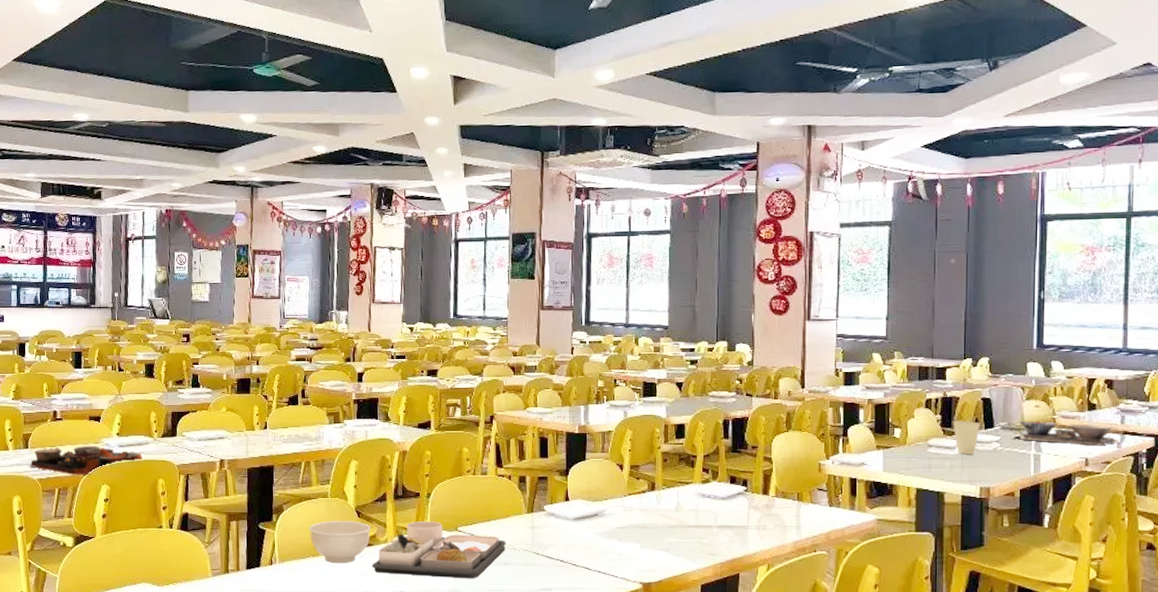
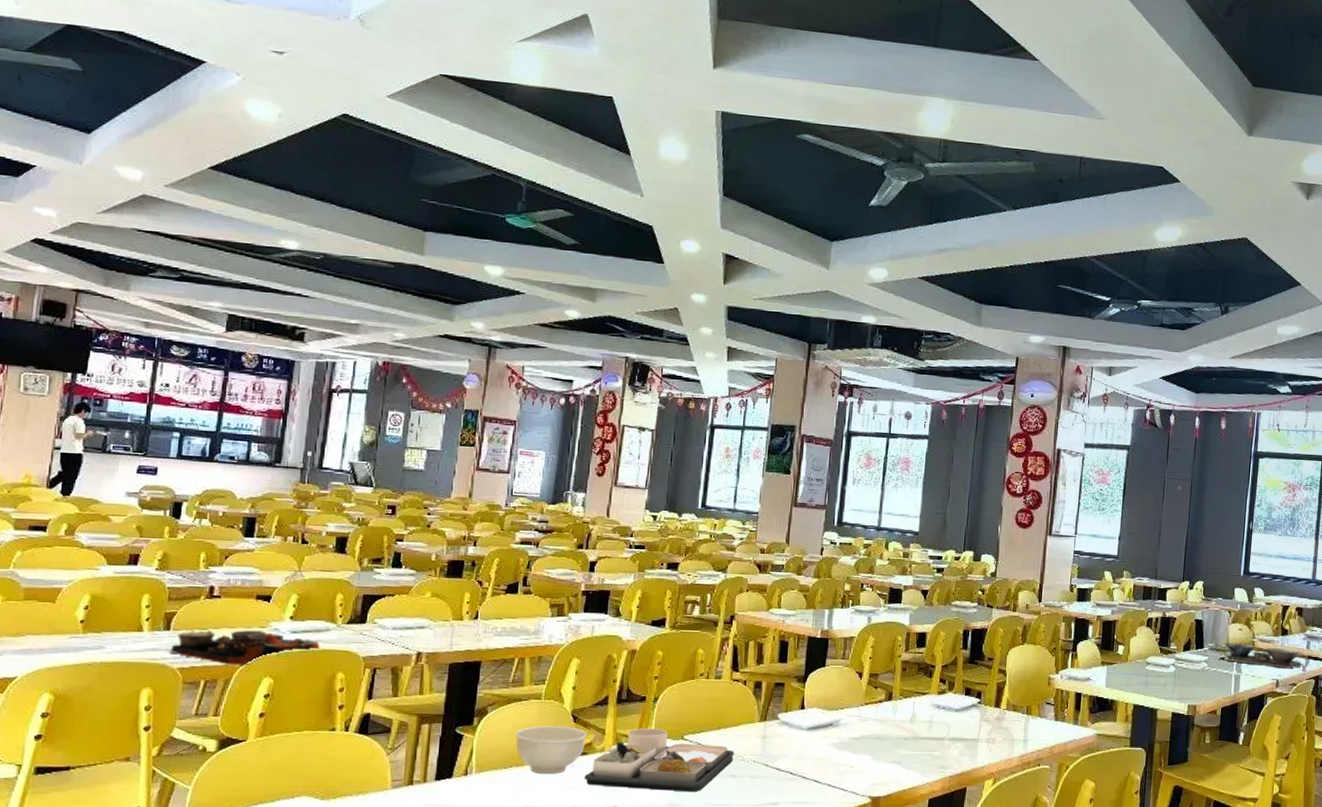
cup: present [953,420,981,455] -> none [1169,640,1193,674]

